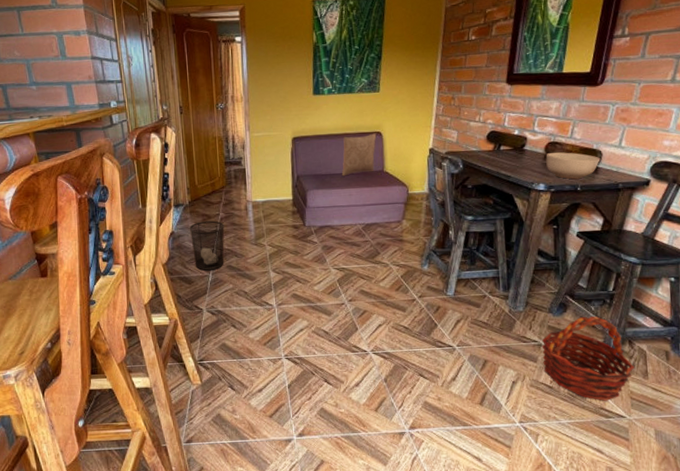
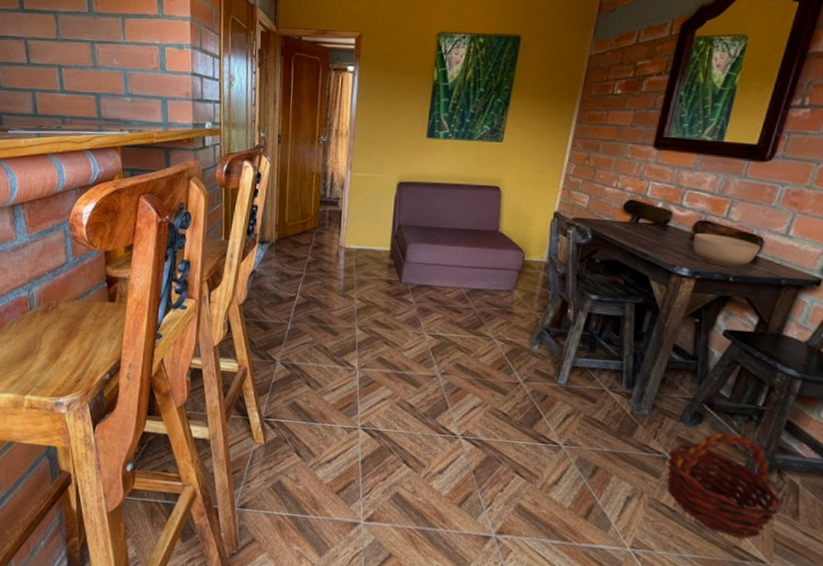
waste bin: present [189,220,225,271] -> none [272,263,311,319]
pillow: present [341,133,377,177] -> none [449,187,494,232]

